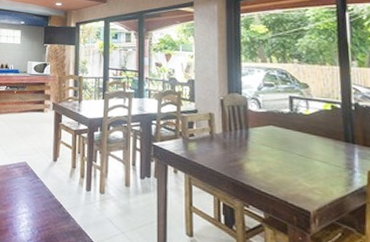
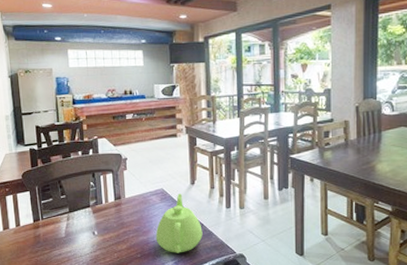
teapot: none [14,169,61,234] -> present [155,194,203,253]

